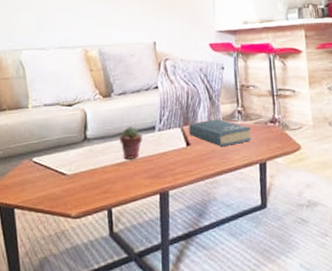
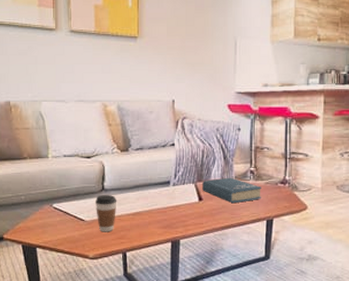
coffee cup: none [78,145,101,187] -> present [96,195,117,232]
potted succulent: present [120,126,143,159] -> none [136,180,157,210]

